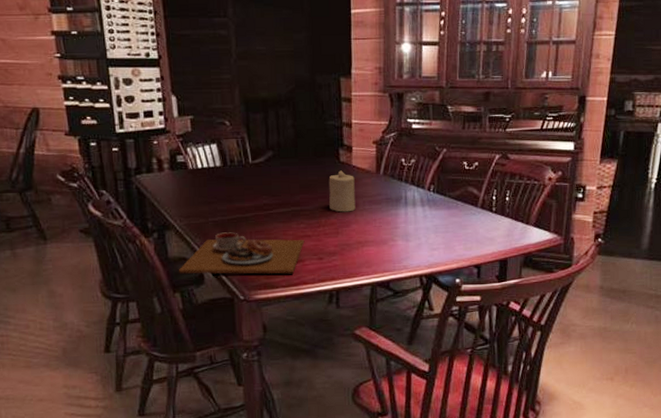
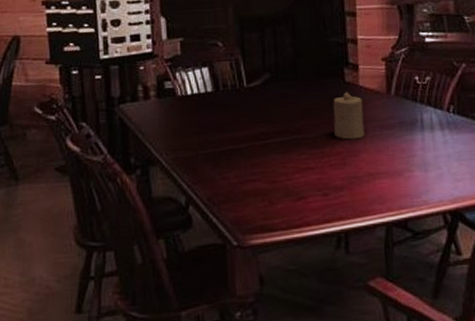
place setting: present [178,232,305,274] -> none [162,166,307,216]

